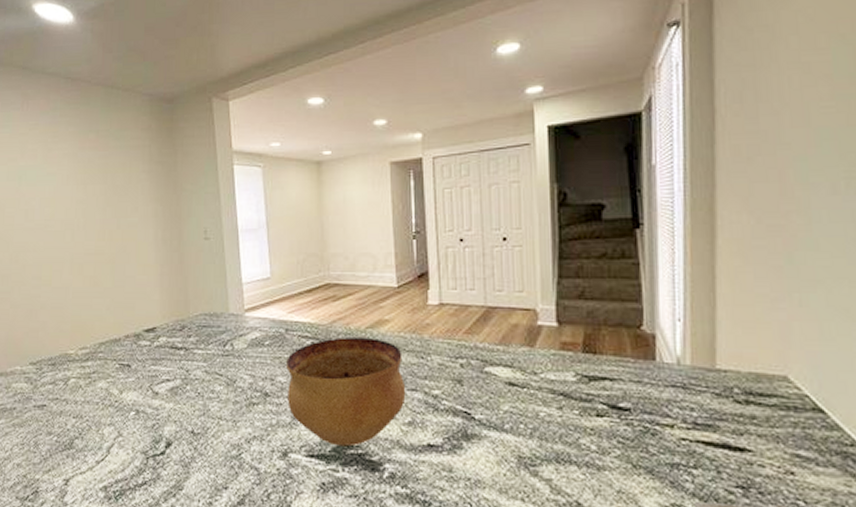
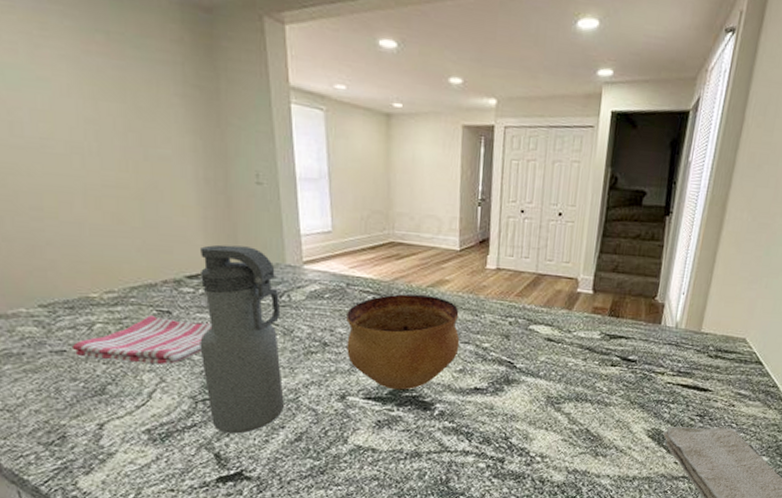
dish towel: none [50,369,165,418] -> present [71,315,213,364]
water bottle: none [153,298,227,494] -> present [200,244,284,434]

